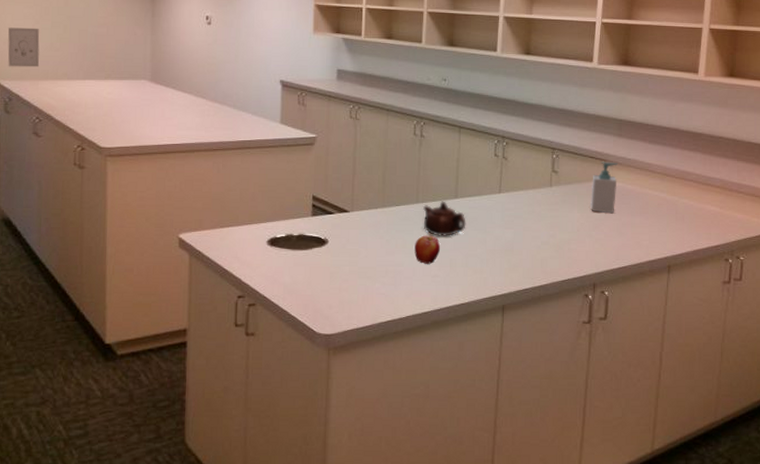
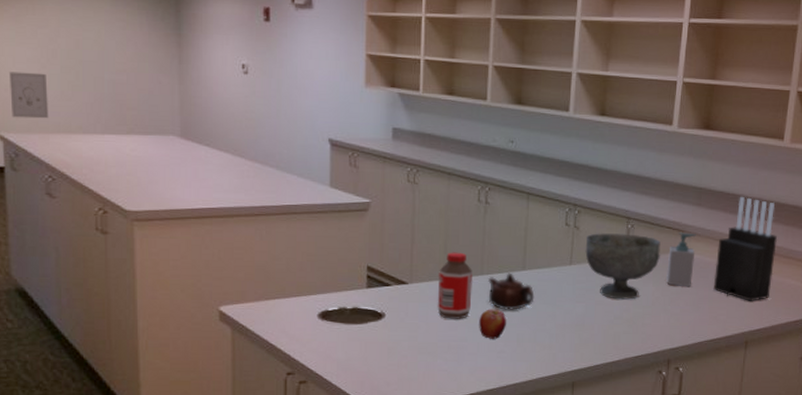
bottle: none [376,182,410,245] -> present [437,252,474,319]
decorative bowl: none [513,163,584,226] -> present [585,233,660,300]
knife block: none [635,127,696,227] -> present [713,196,778,301]

